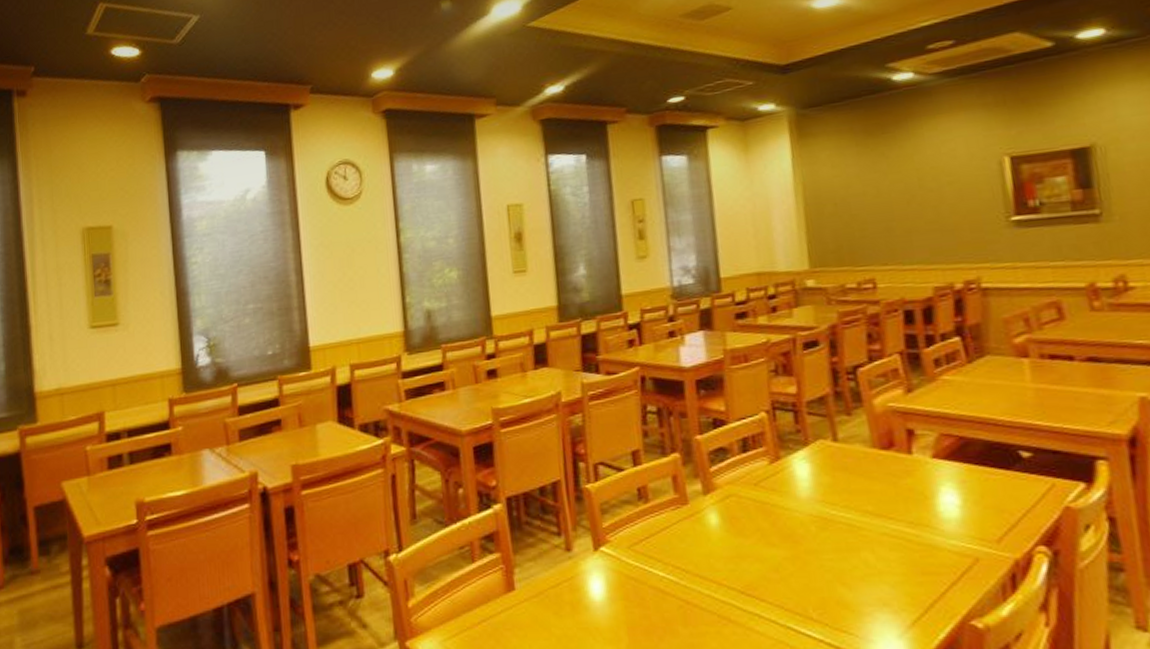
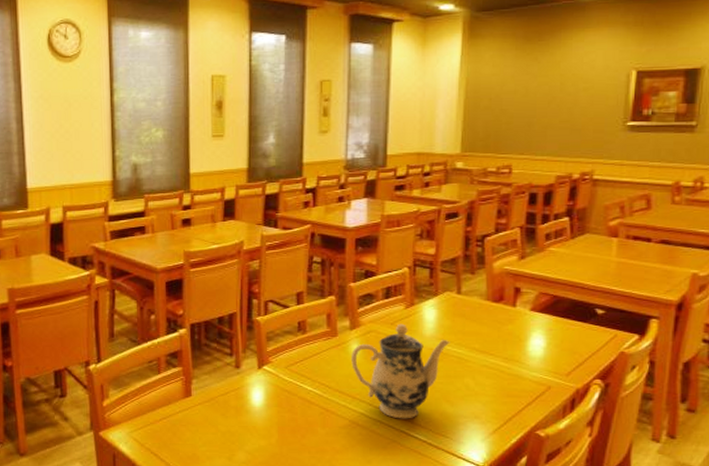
teapot: none [709,483,834,611] -> present [351,323,450,419]

